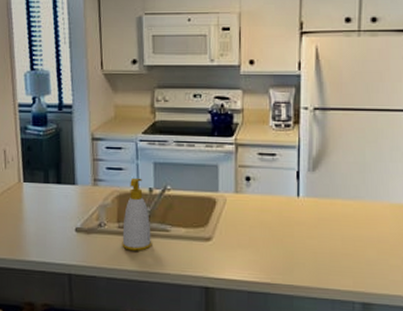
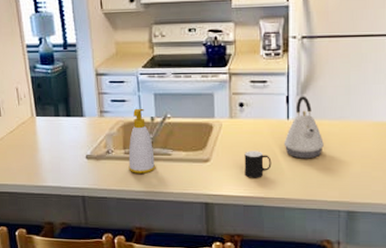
cup: none [250,230,280,262] -> present [244,151,272,178]
kettle: none [293,172,337,242] -> present [283,96,324,159]

